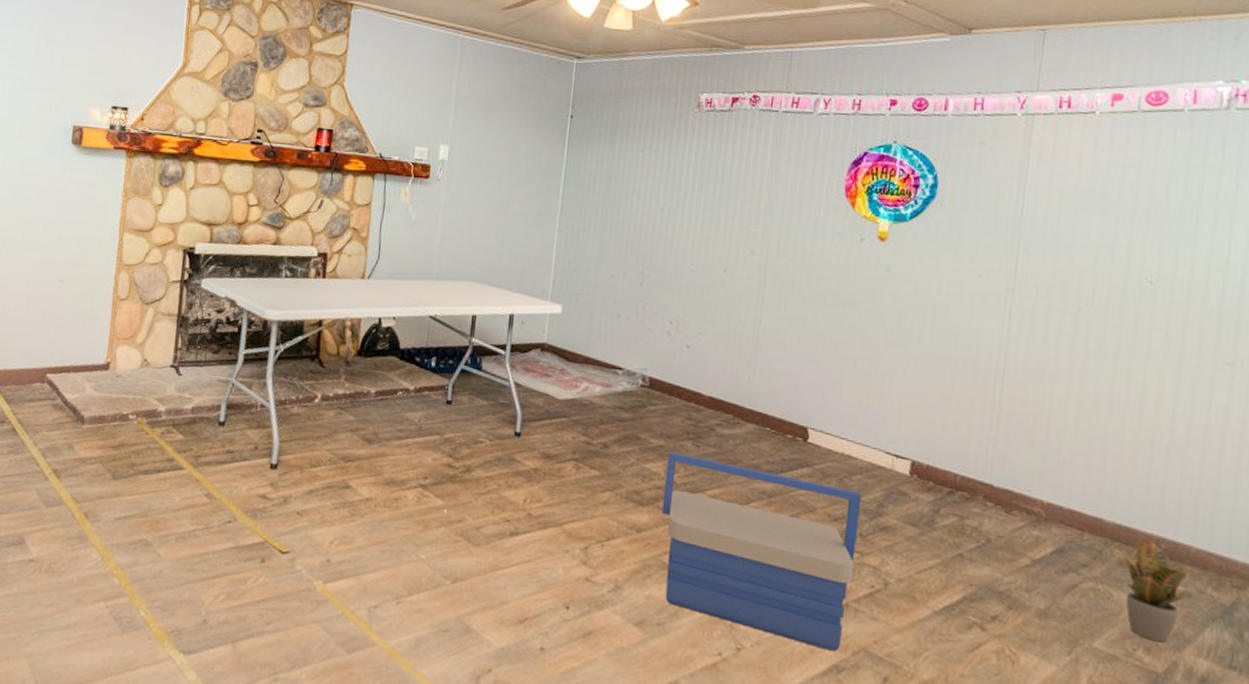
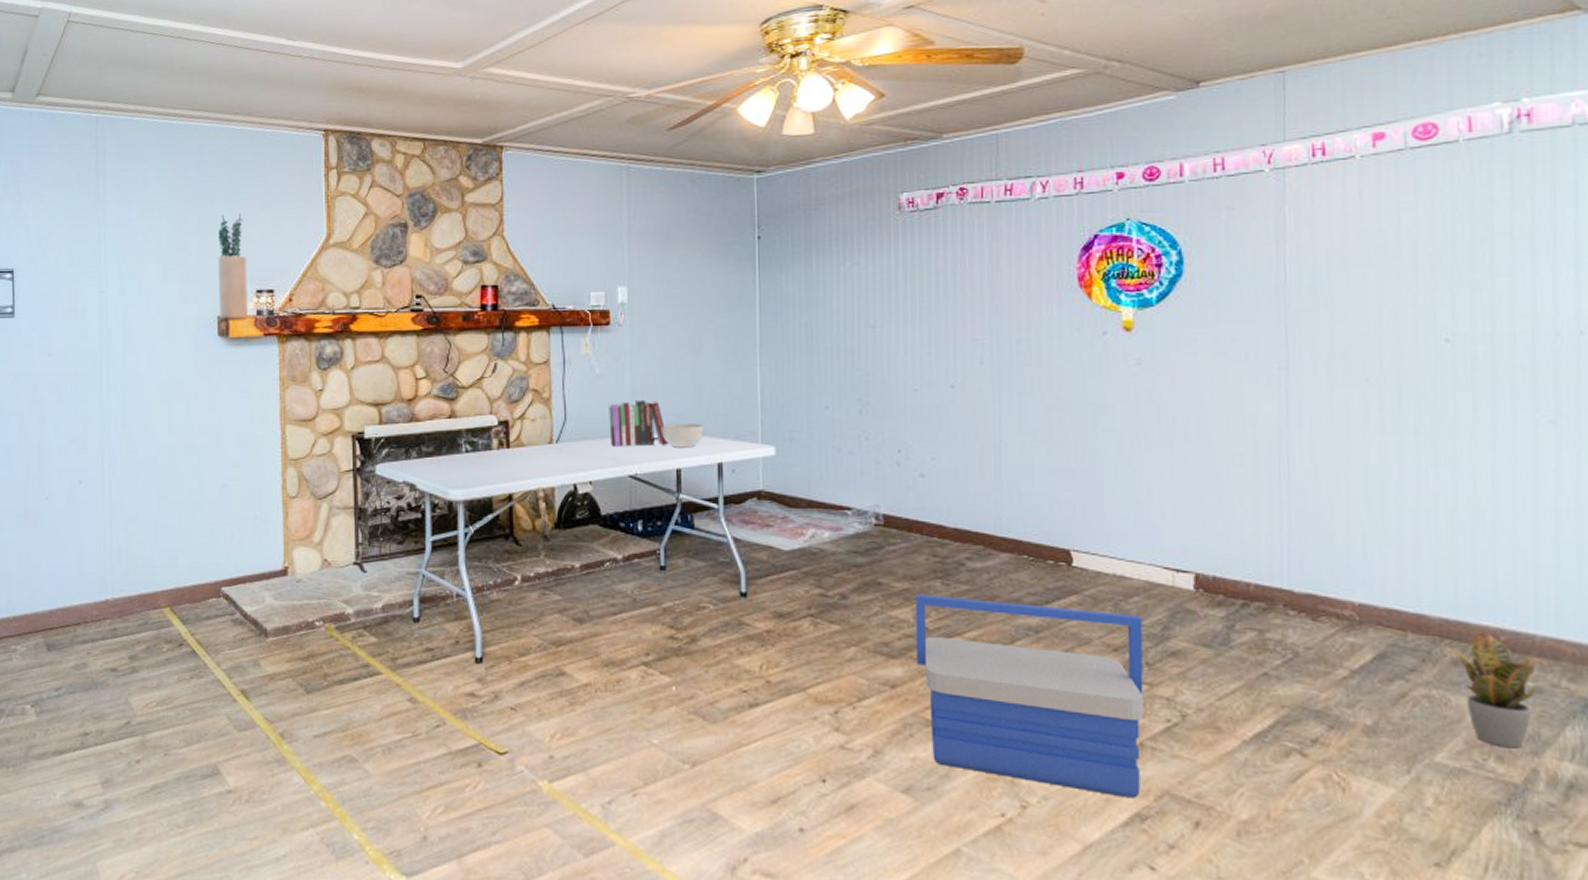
vase: none [75,34,108,133] -> present [217,213,247,321]
books: none [416,248,468,293] -> present [609,399,668,447]
bowl: none [463,274,501,298] -> present [662,424,703,448]

